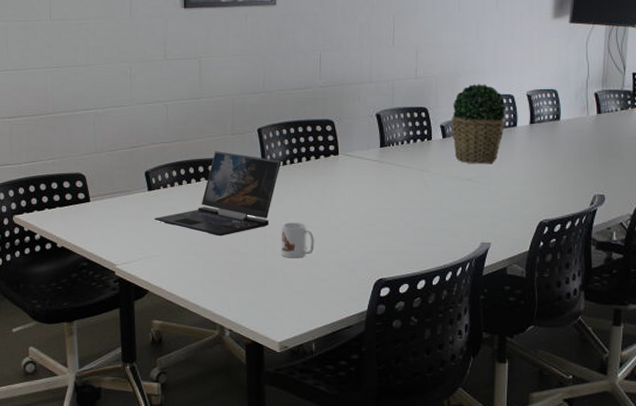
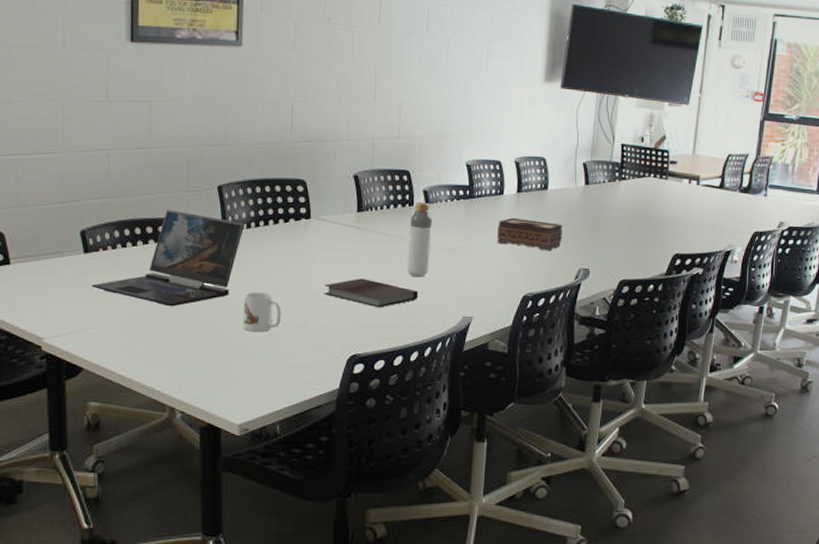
notebook: none [352,208,439,236] -> present [324,278,419,308]
bottle: none [427,136,450,206] -> present [407,202,432,278]
potted plant: present [451,84,507,164] -> none [435,147,494,233]
tissue box: none [512,148,576,179] -> present [497,217,562,251]

